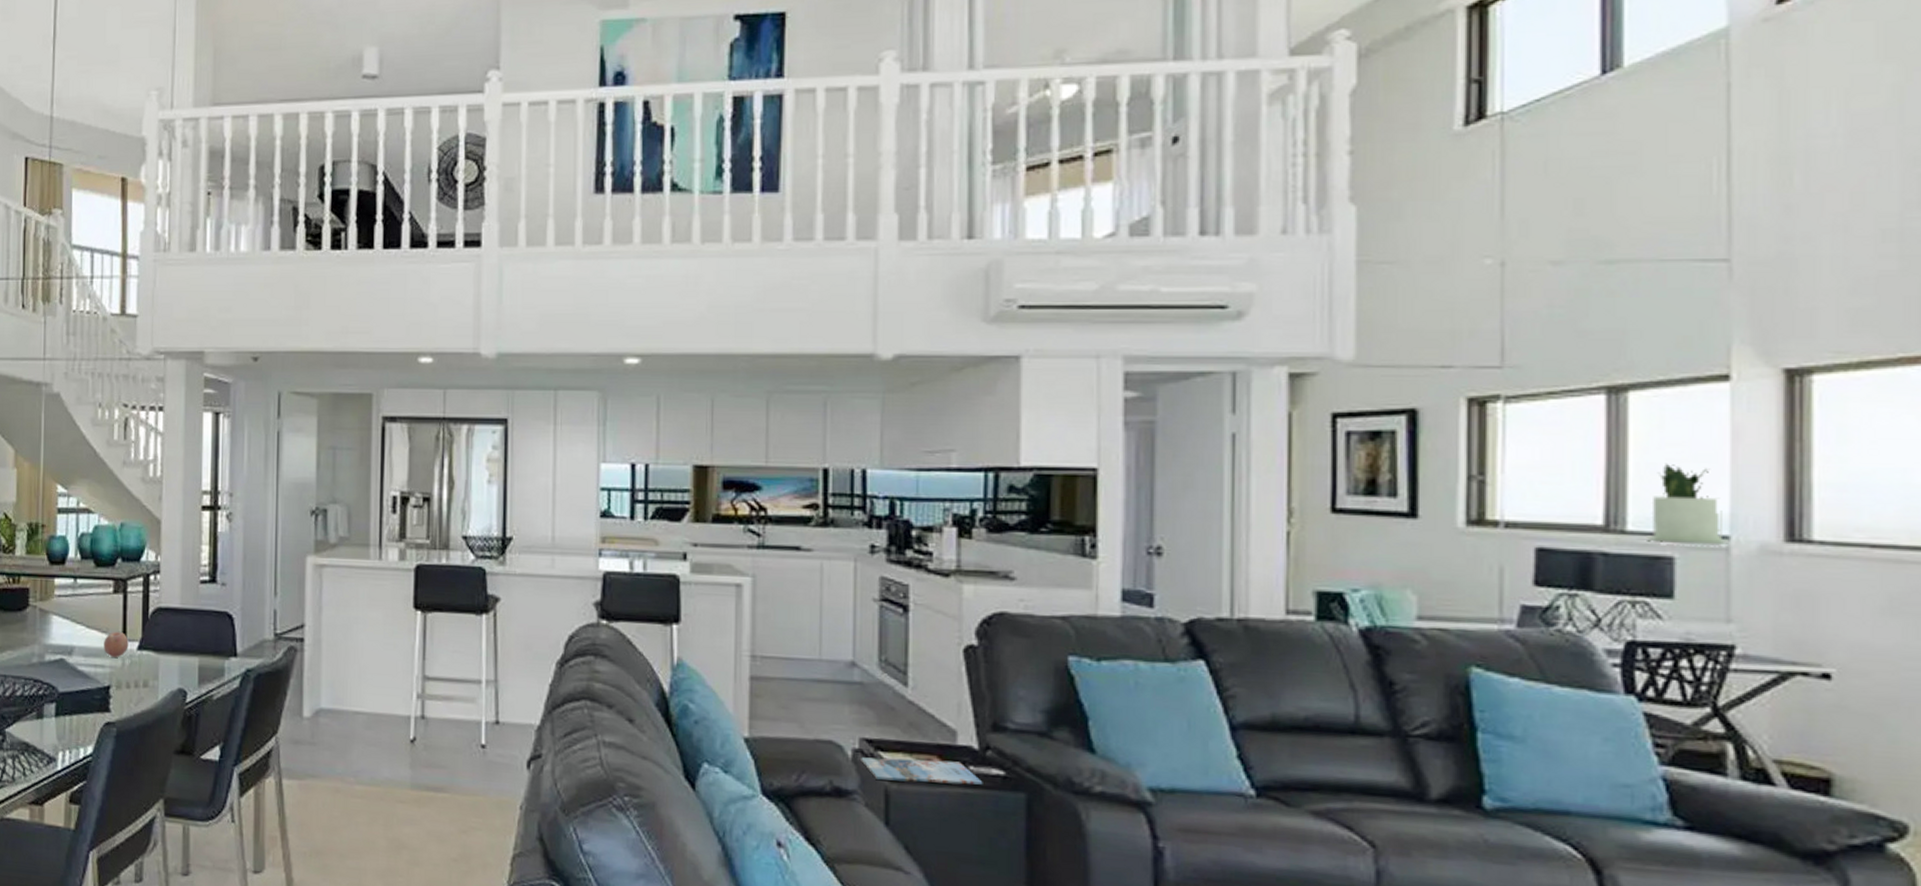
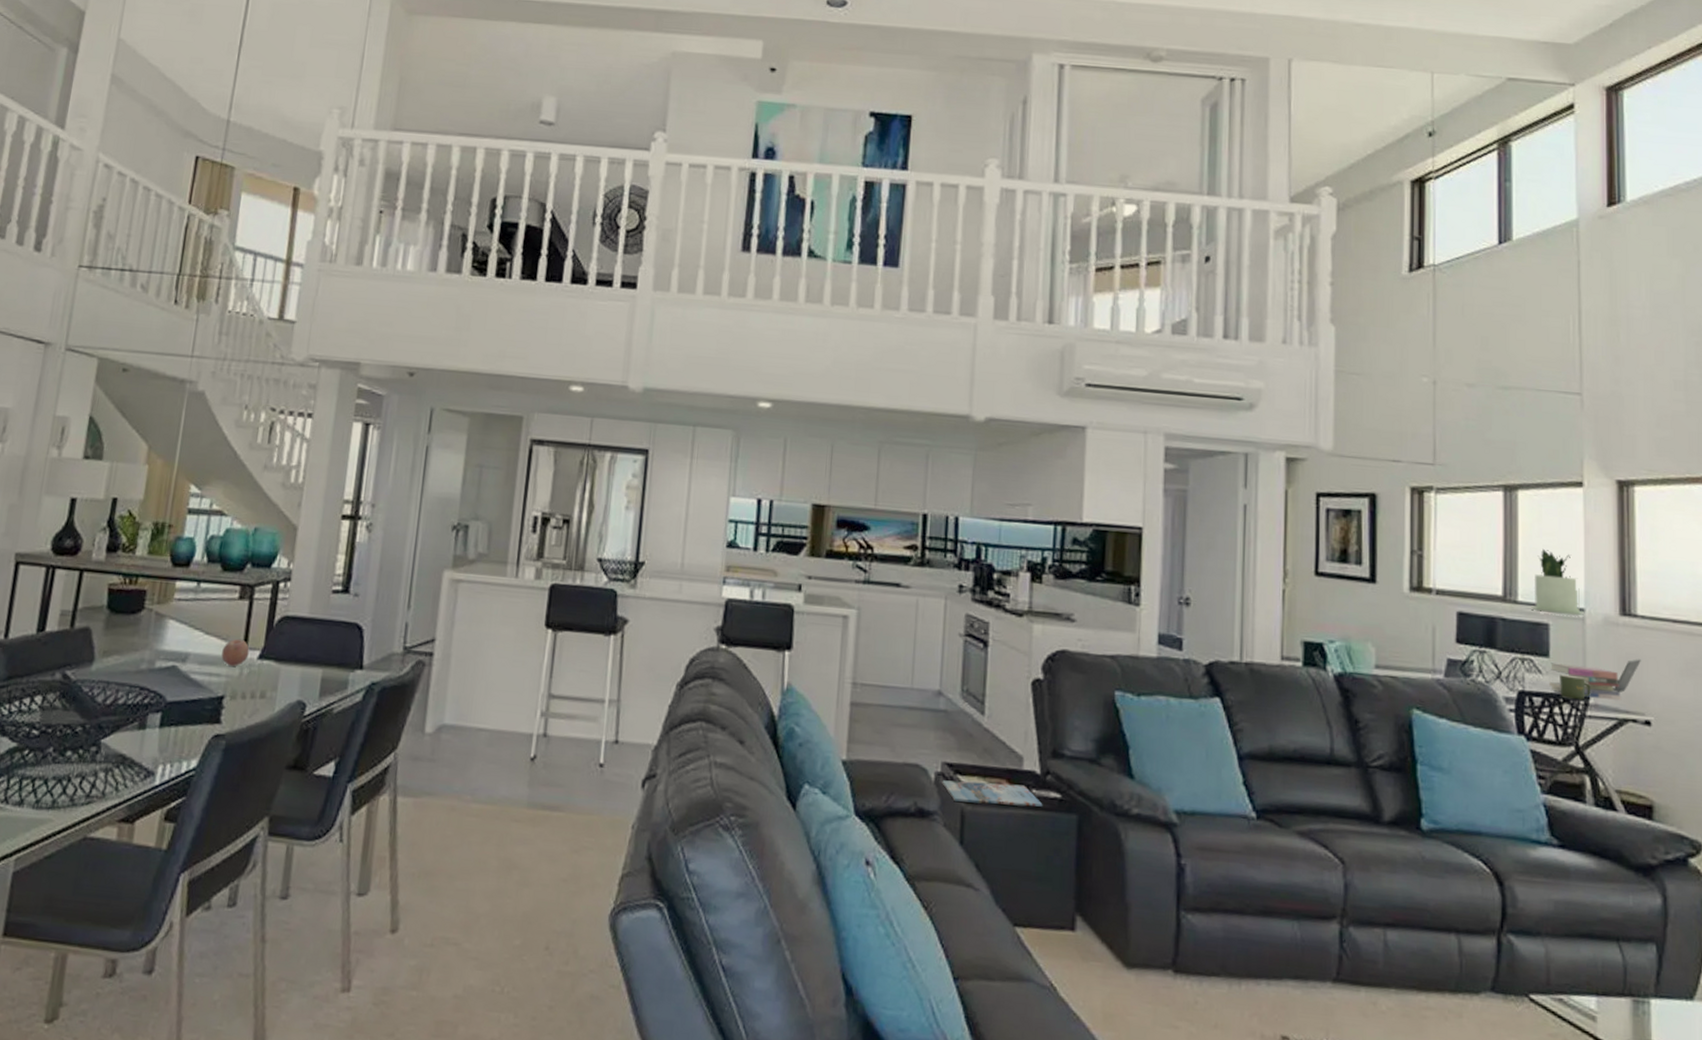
books: none [1673,605,1786,649] -> present [1549,663,1622,700]
mug: none [1689,618,1737,651] -> present [1560,674,1591,701]
laptop: none [1772,596,1817,639] -> present [1613,659,1641,693]

